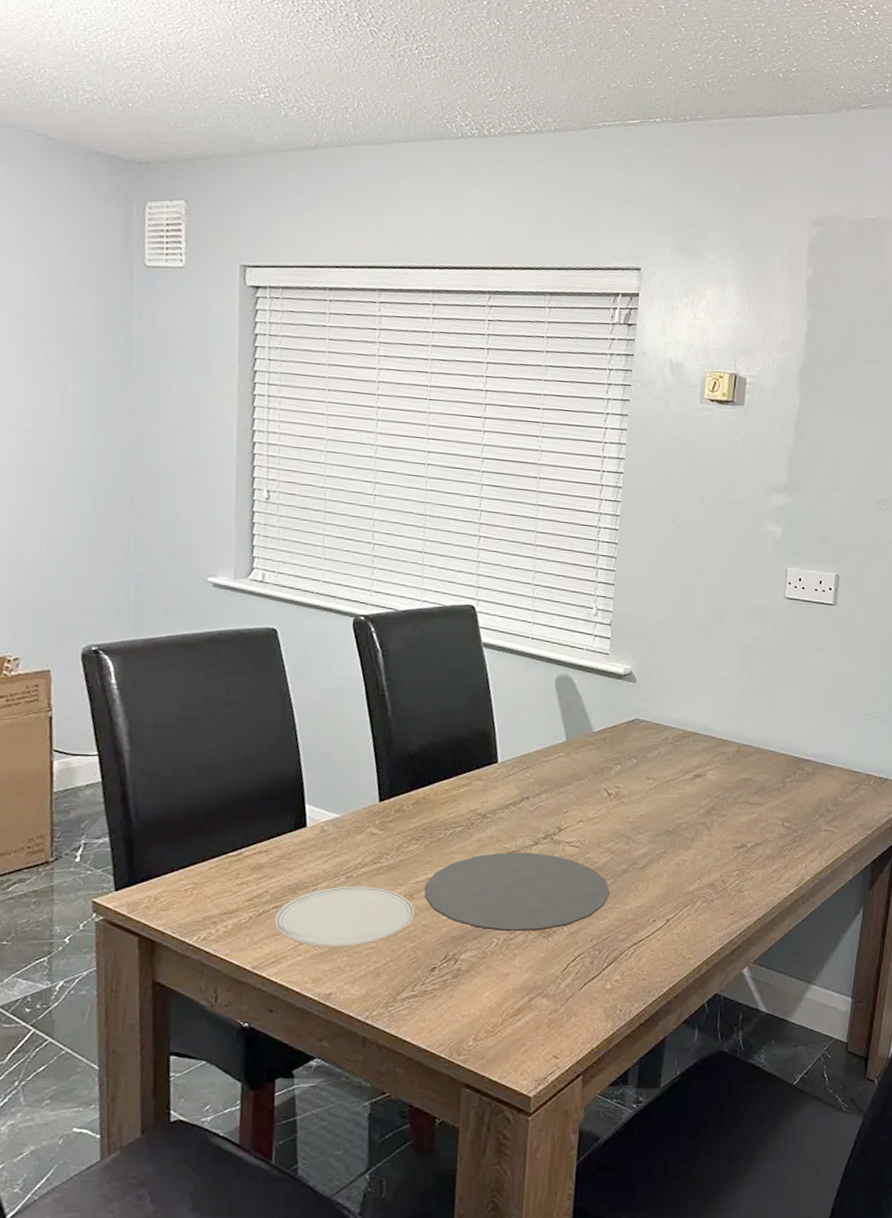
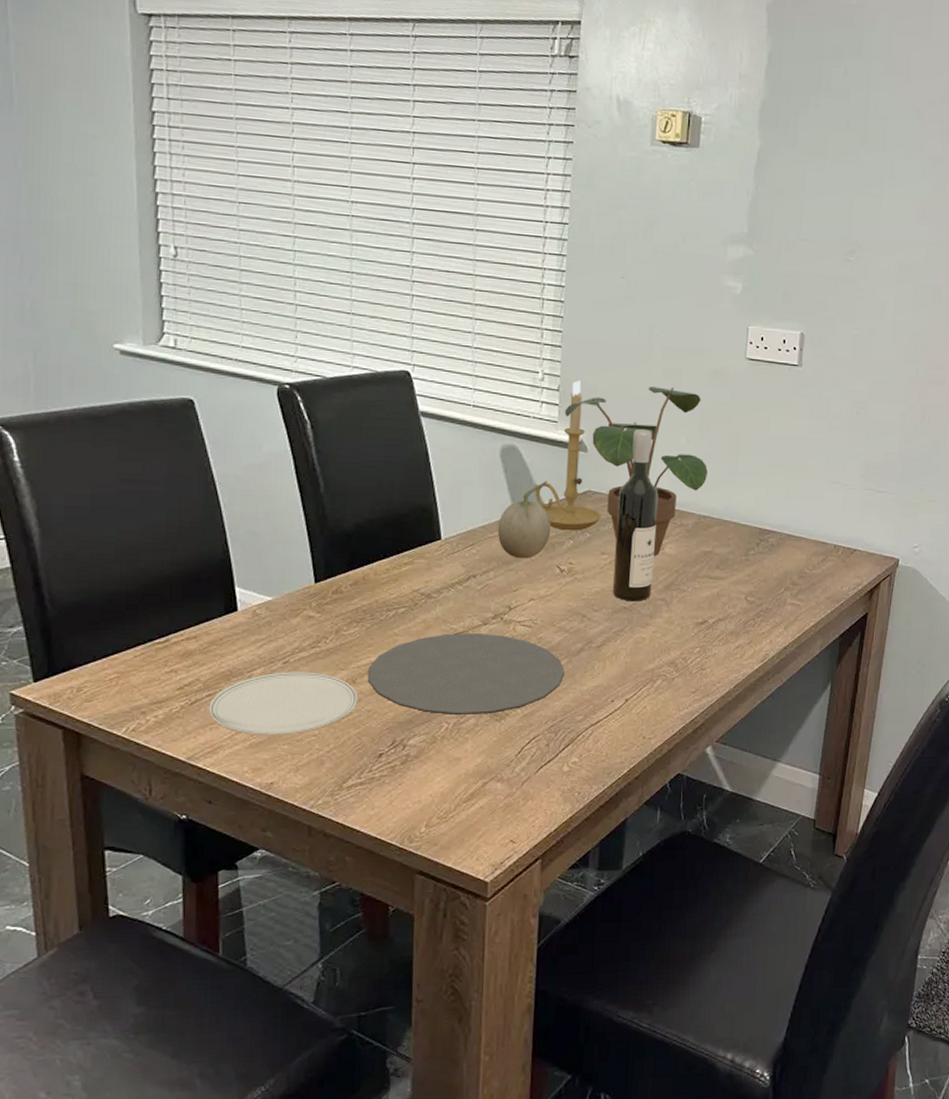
fruit: none [550,709,601,782] -> present [497,481,551,559]
candle holder: none [586,615,648,757] -> present [534,380,602,531]
potted plant: none [616,623,749,783] -> present [565,387,708,557]
bottle: none [656,661,702,825] -> present [612,428,659,602]

